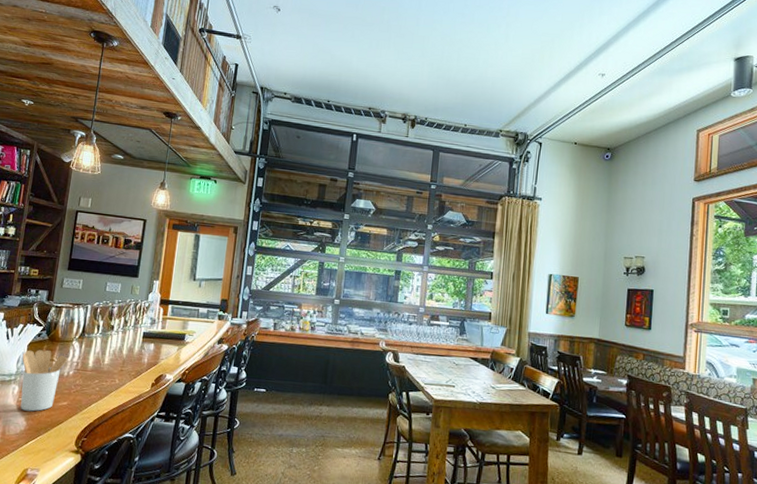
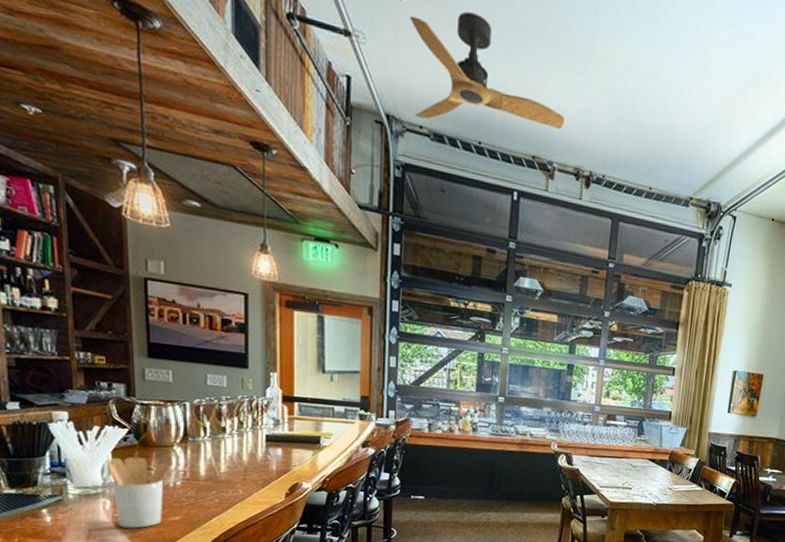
ceiling fan: none [282,15,395,88] -> present [409,11,565,129]

